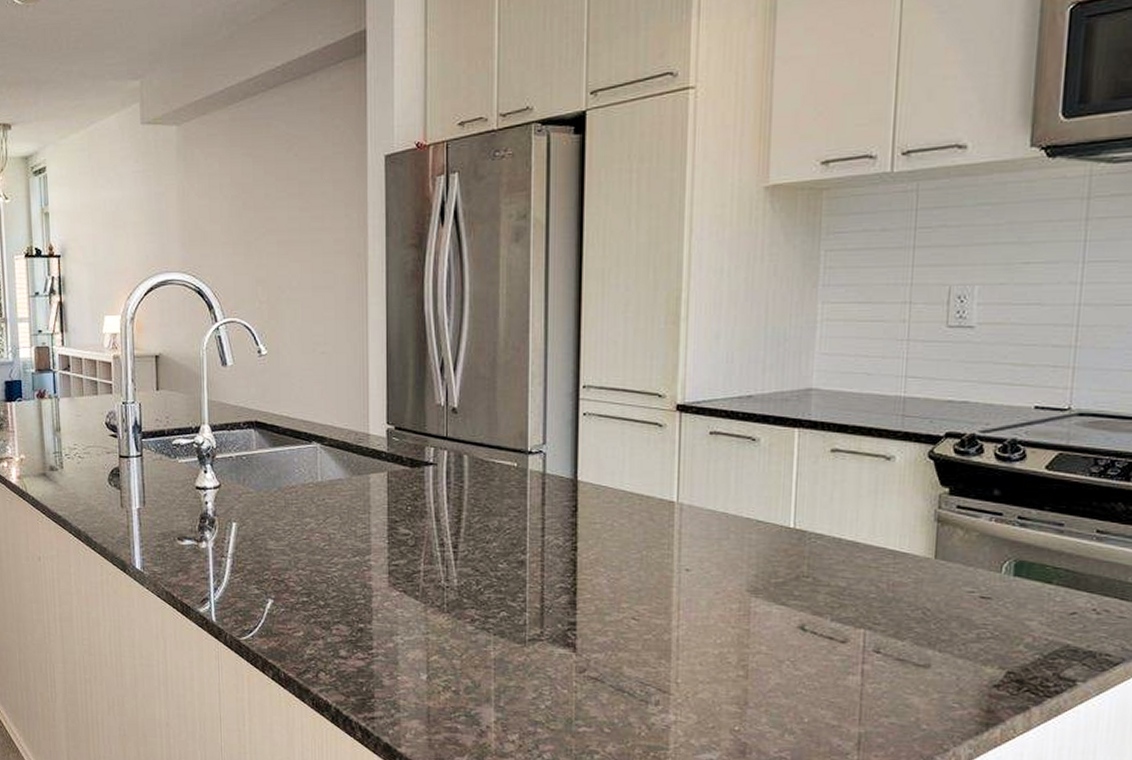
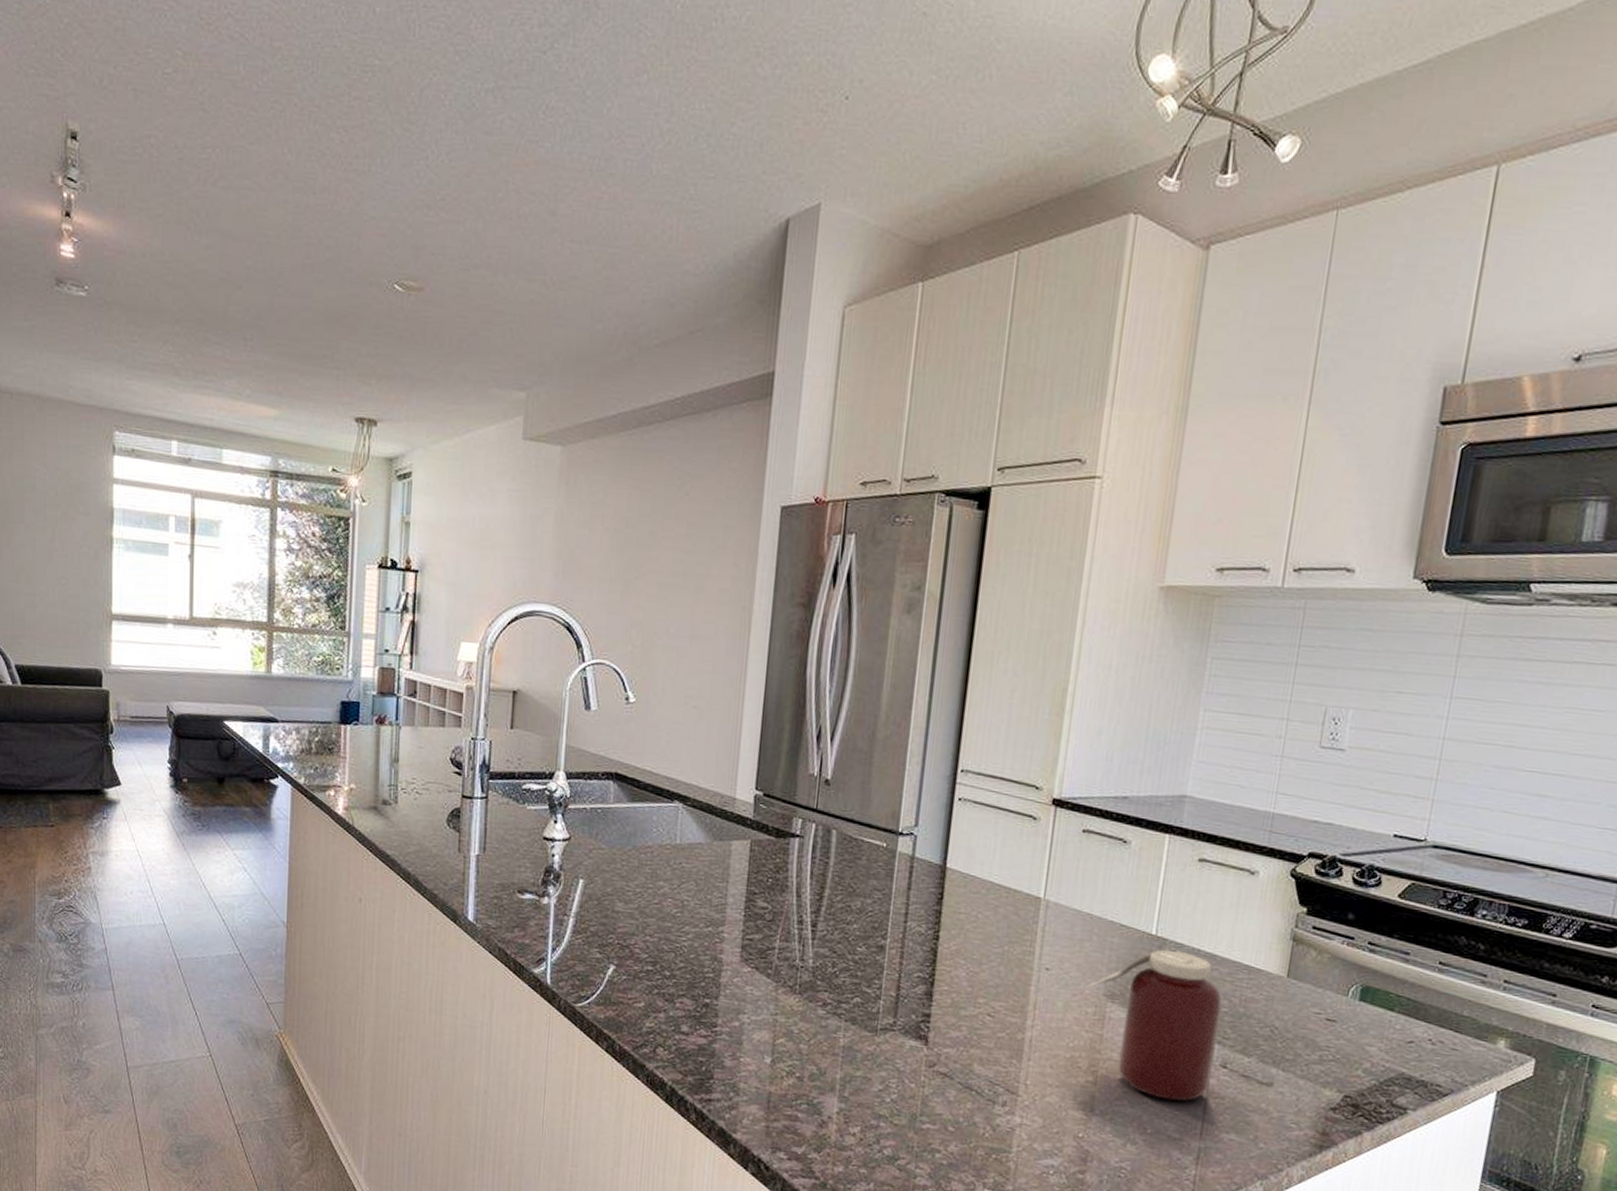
jar: none [722,535,869,689] -> present [1080,944,1222,1102]

